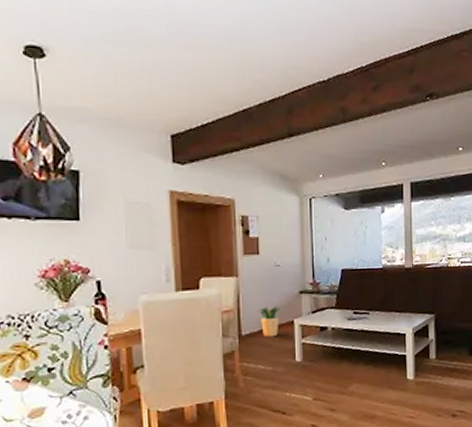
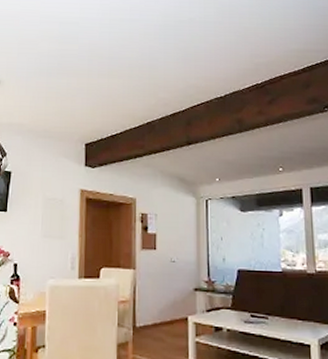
potted plant: present [258,305,282,338] -> none [153,300,176,332]

